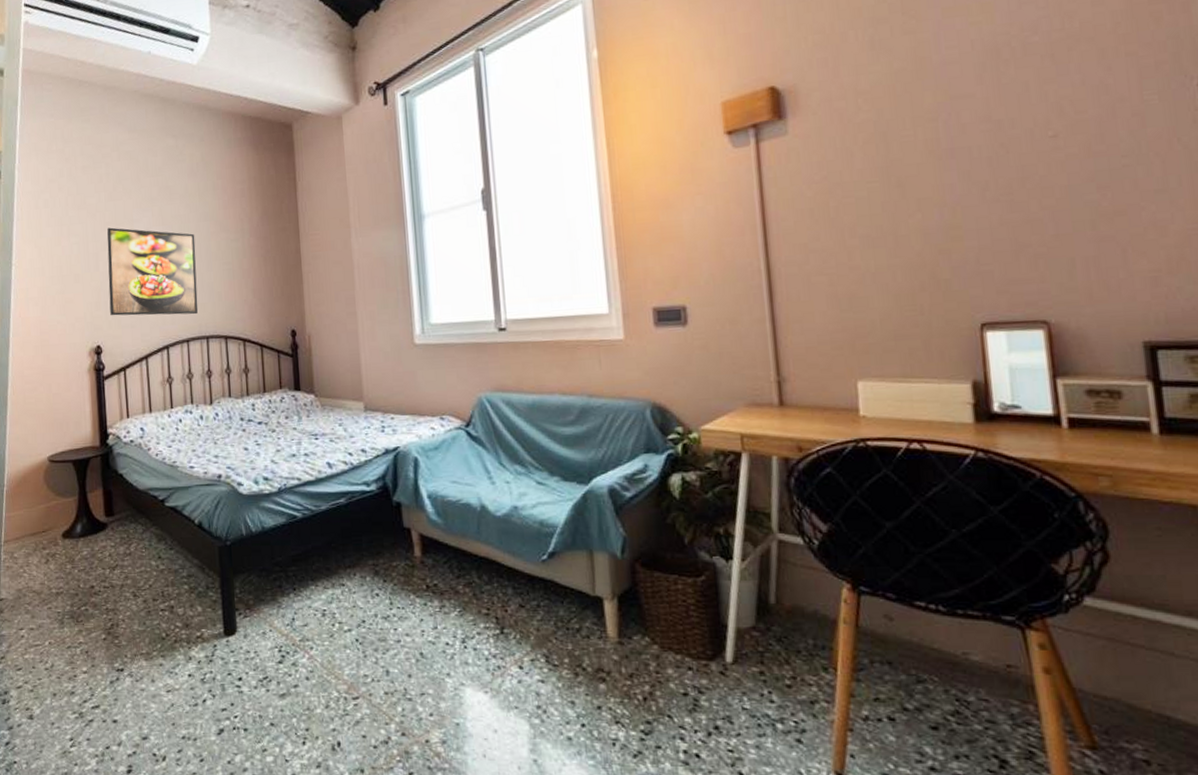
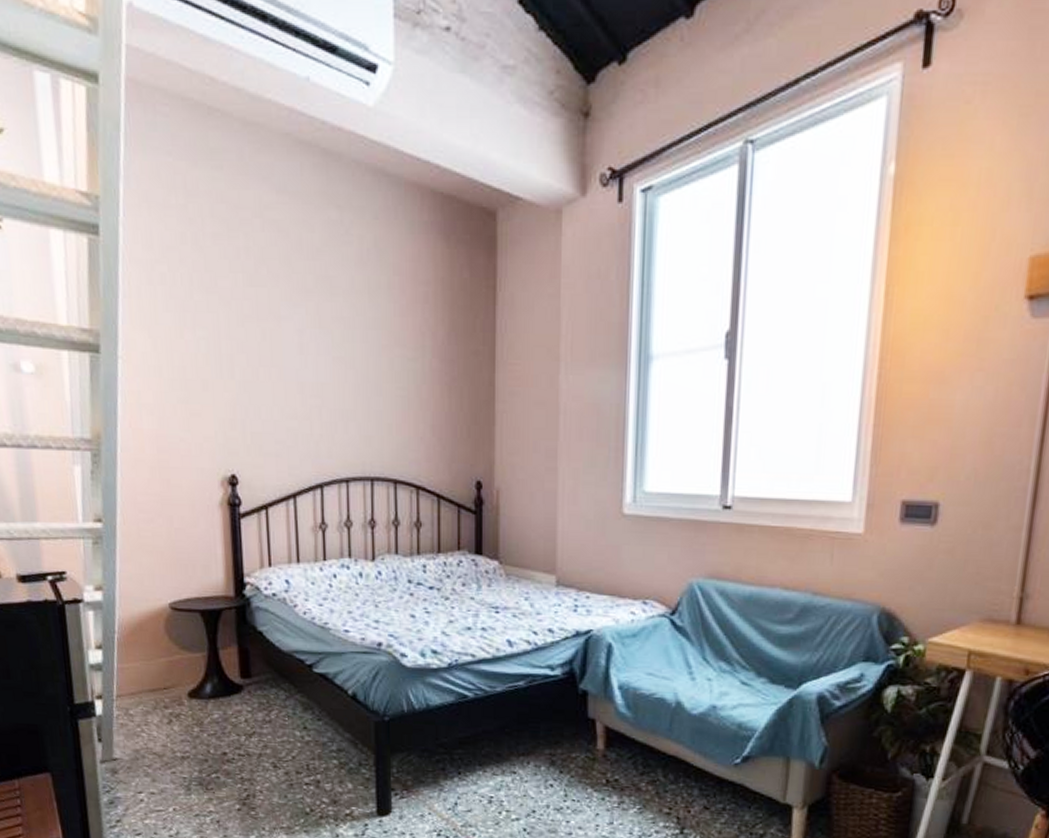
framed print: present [107,227,198,316] -> none [245,323,362,449]

